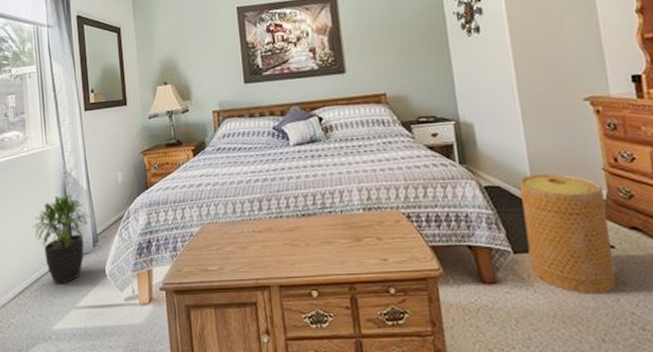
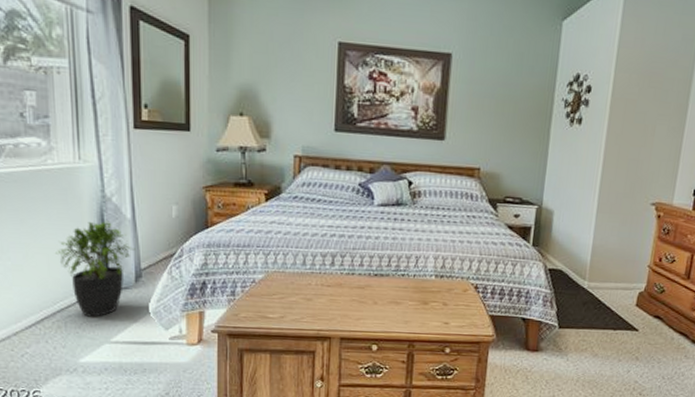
basket: present [519,174,617,294] -> none [569,264,644,366]

